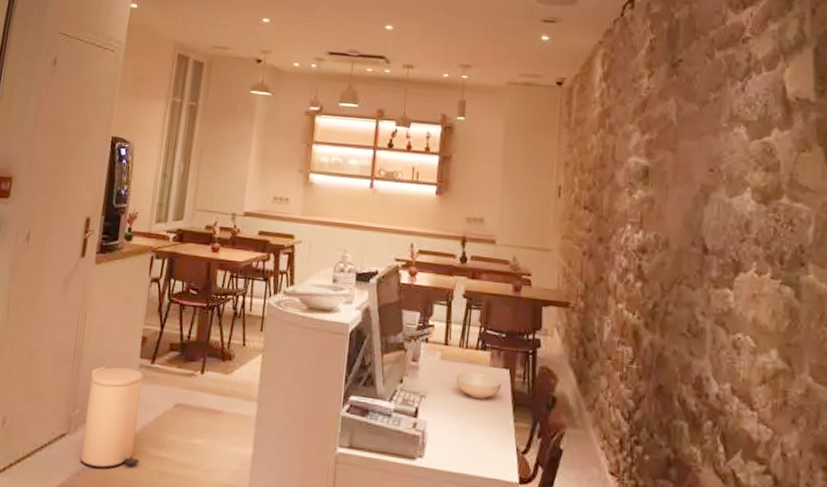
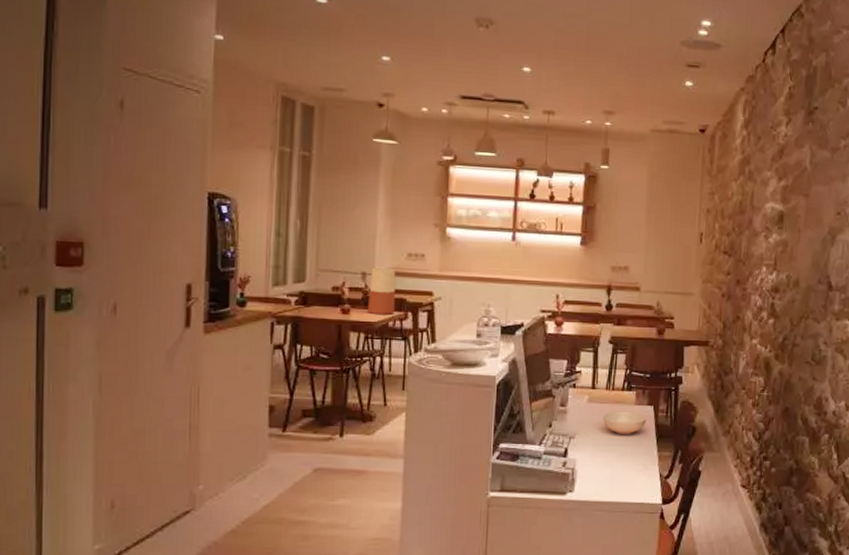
pedal bin: present [80,366,143,470] -> none [210,438,279,540]
vase: none [235,209,263,256] -> present [368,267,396,315]

